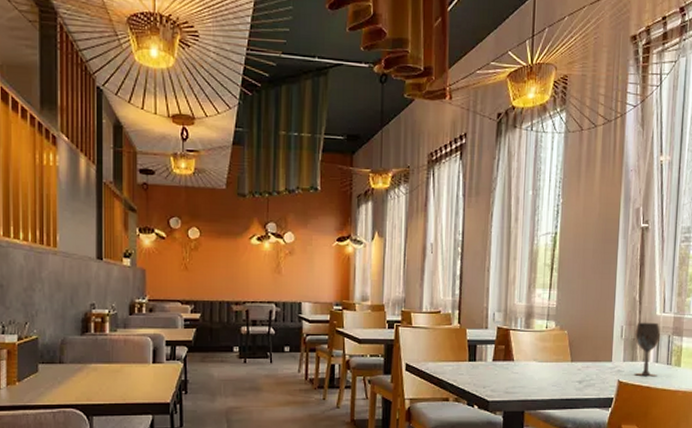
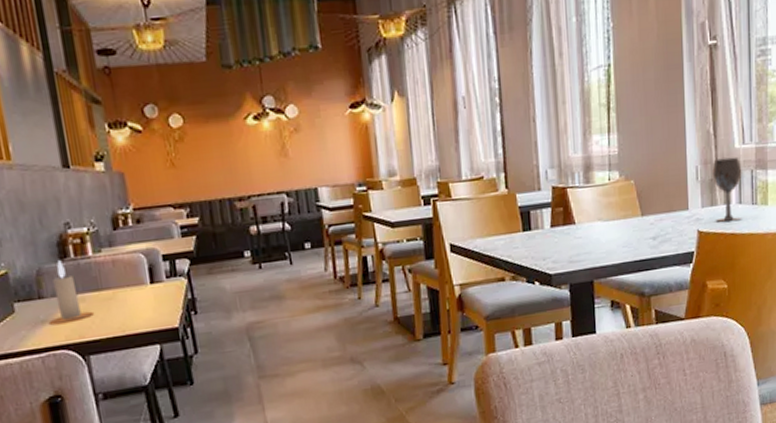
candle: none [64,334,103,387] -> present [48,260,95,326]

